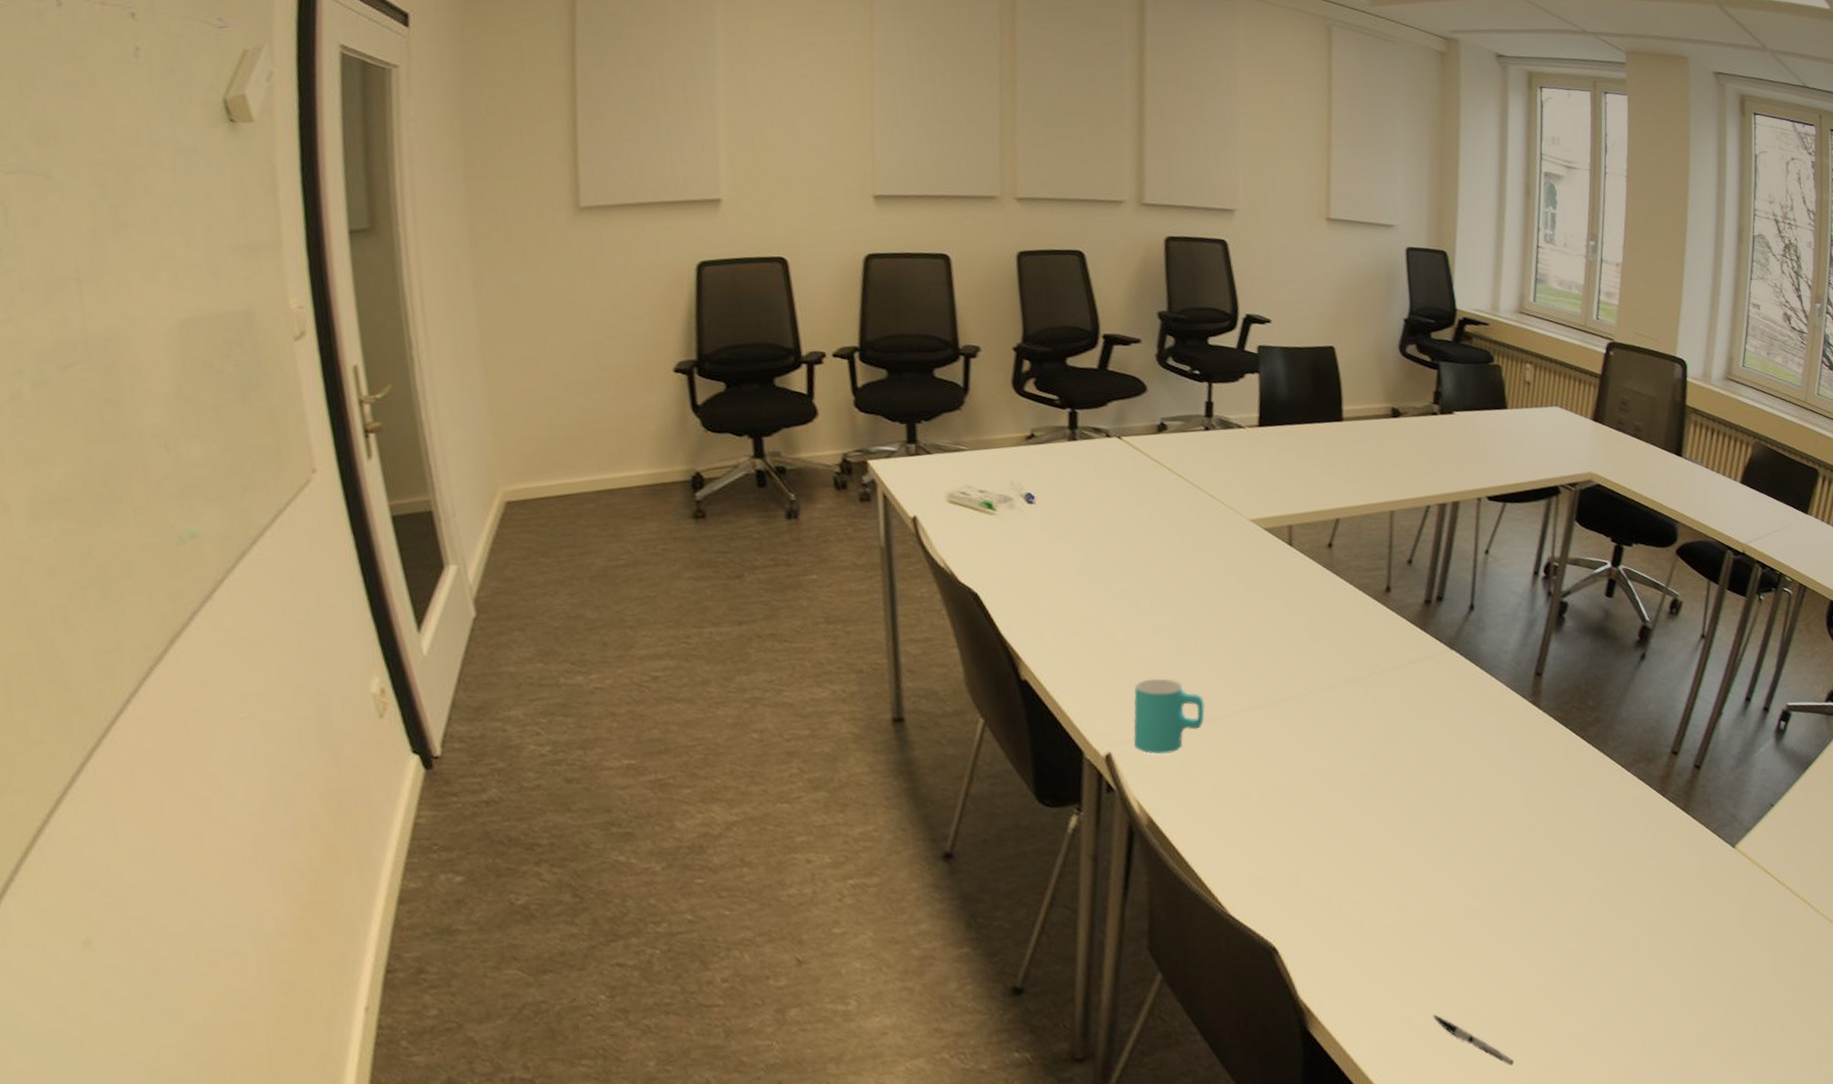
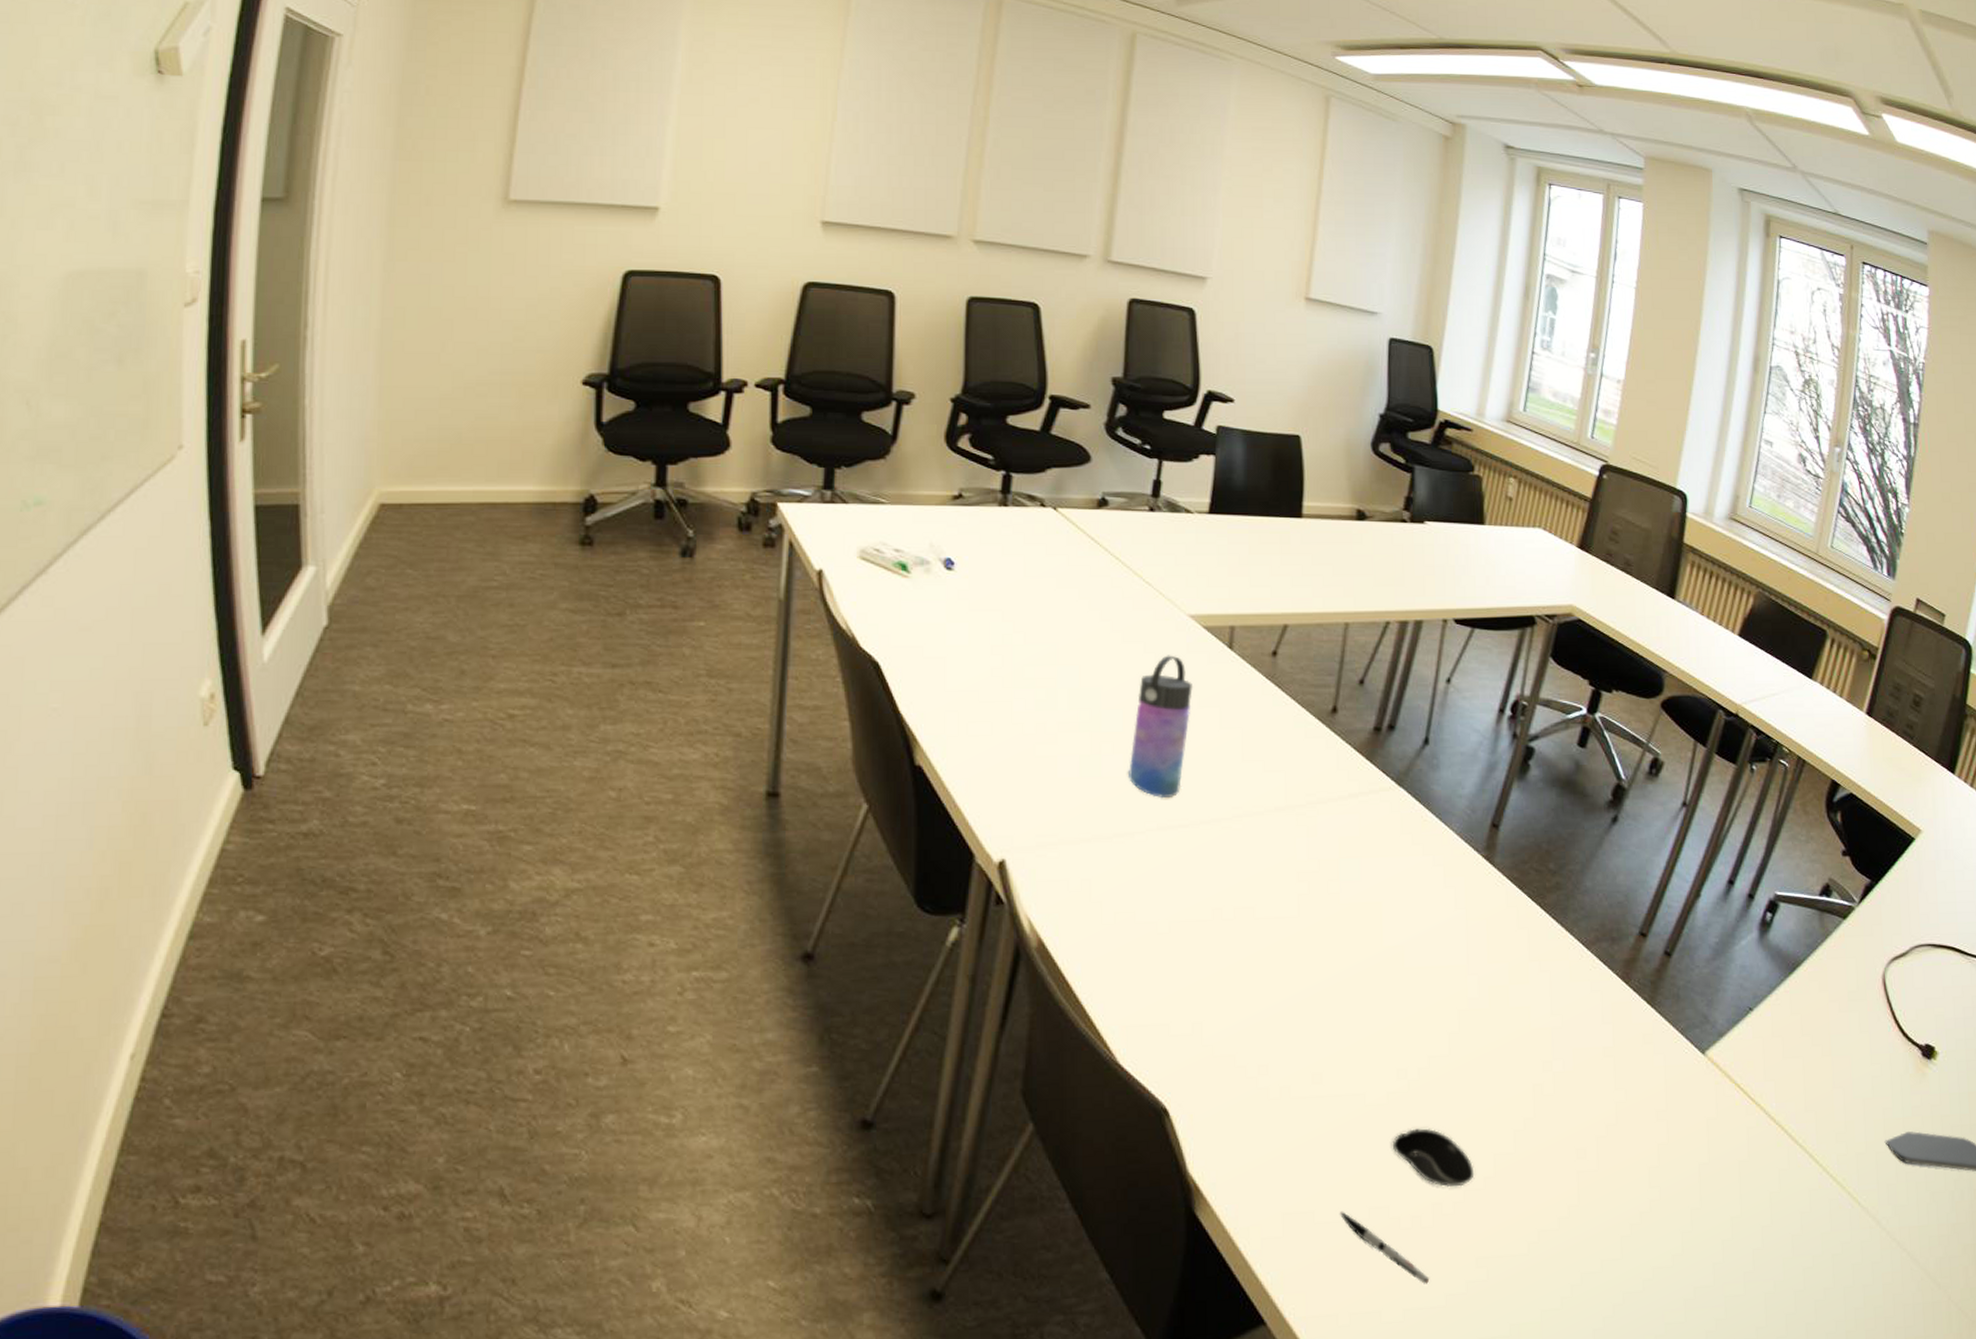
cup: present [1133,678,1205,754] -> none [1032,780,1117,868]
water bottle: none [1211,557,1261,684] -> present [1127,655,1194,799]
computer mouse: none [1473,937,1545,985] -> present [1393,1128,1474,1188]

